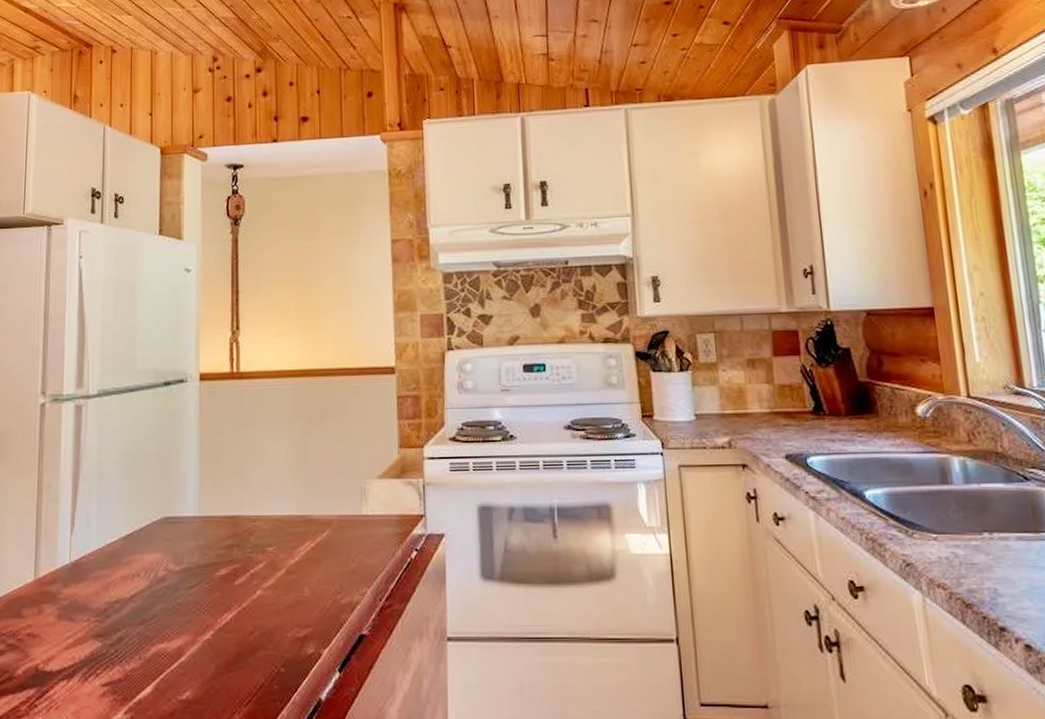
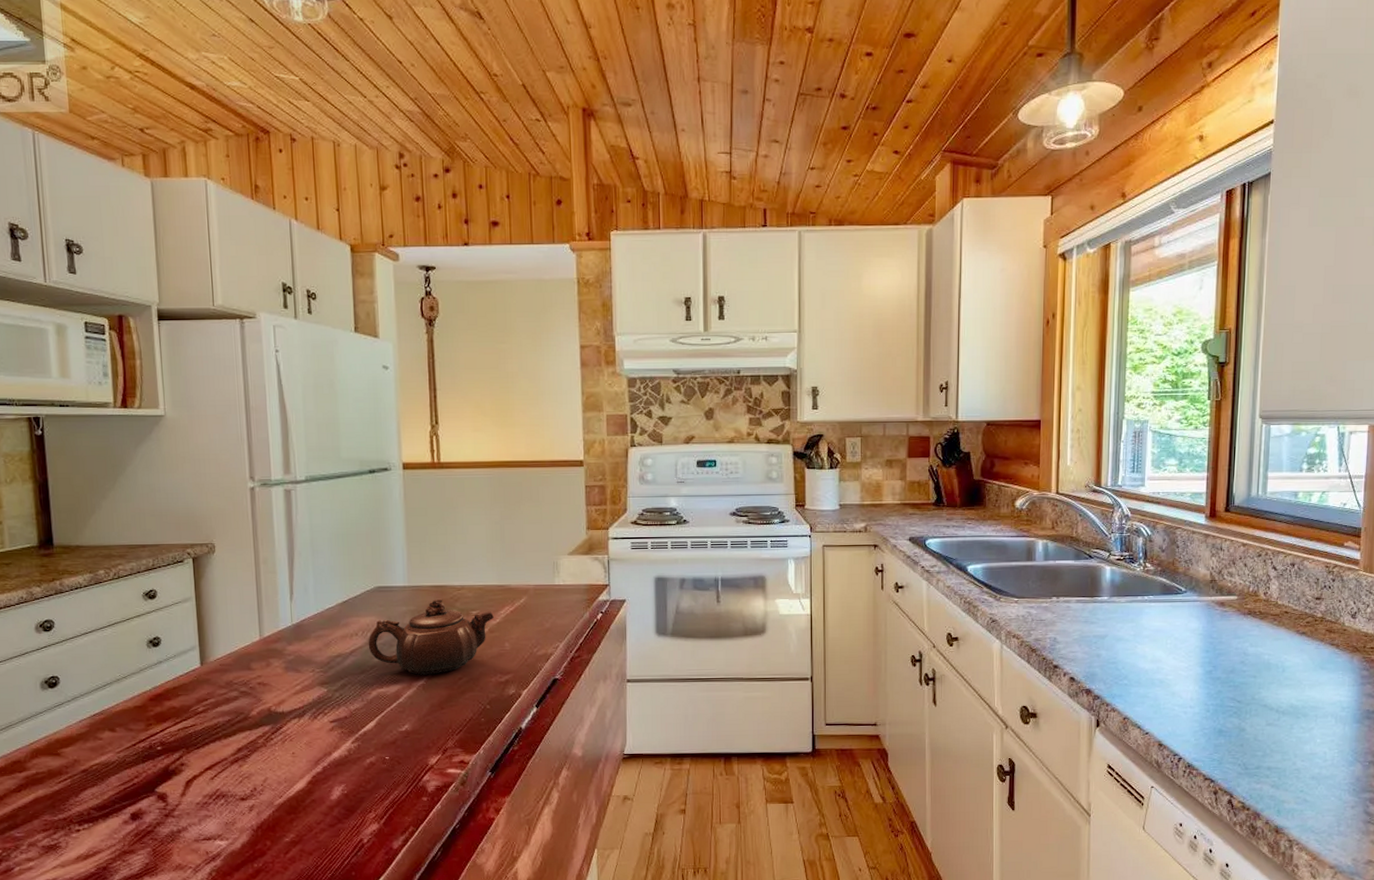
teapot: none [150,531,292,627] -> present [368,598,494,675]

